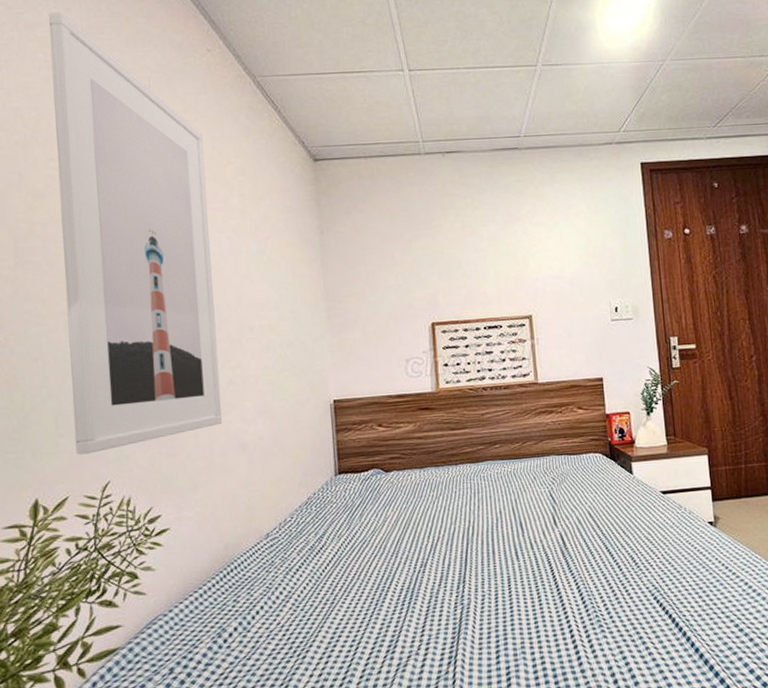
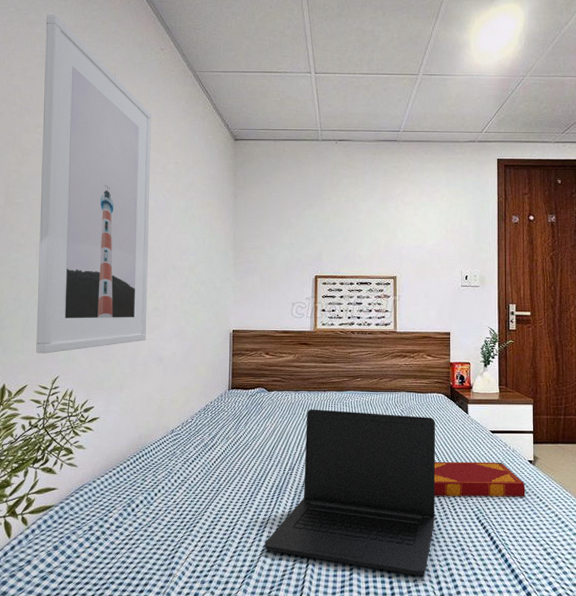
laptop: none [398,482,605,677] -> present [265,409,436,576]
hardback book: none [598,527,708,578] -> present [433,461,525,497]

